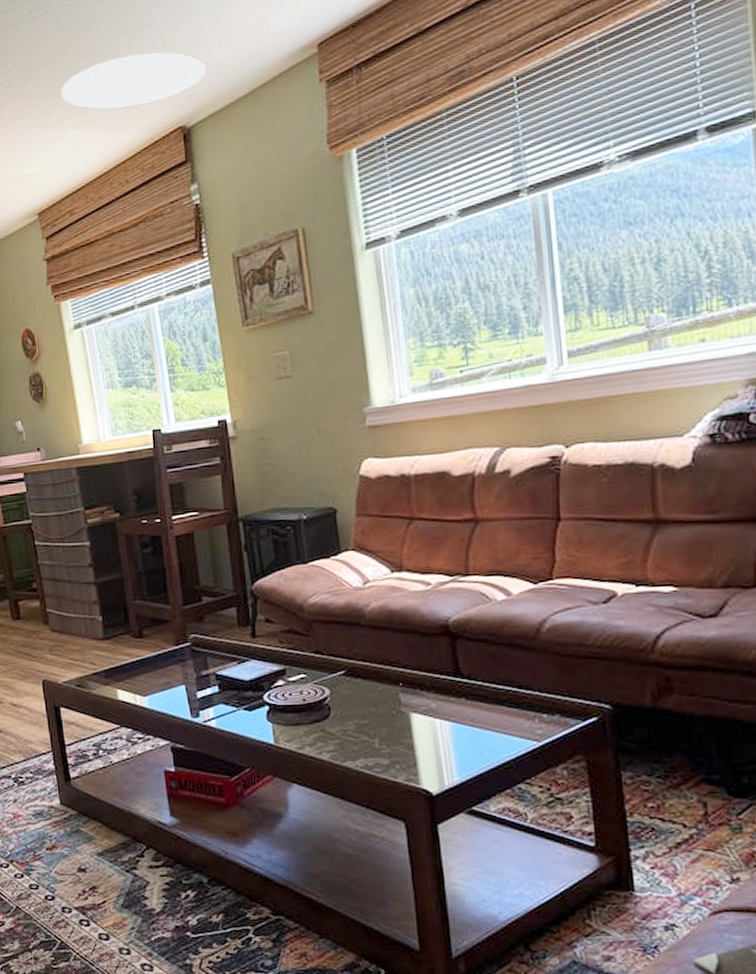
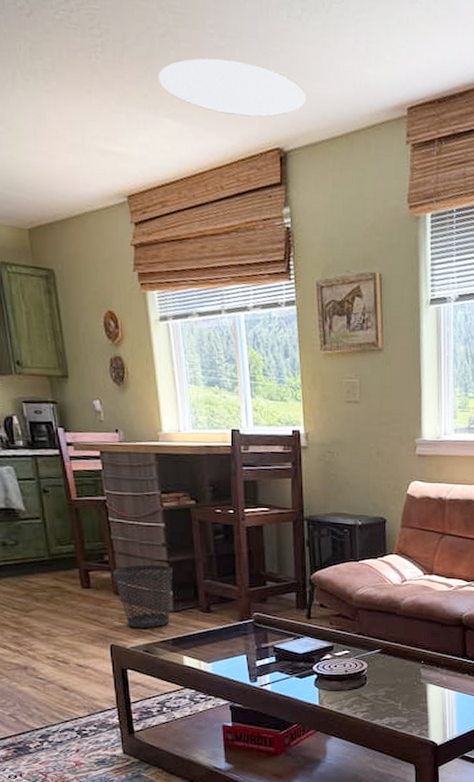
wastebasket: none [41,587,101,660] -> present [113,564,173,628]

